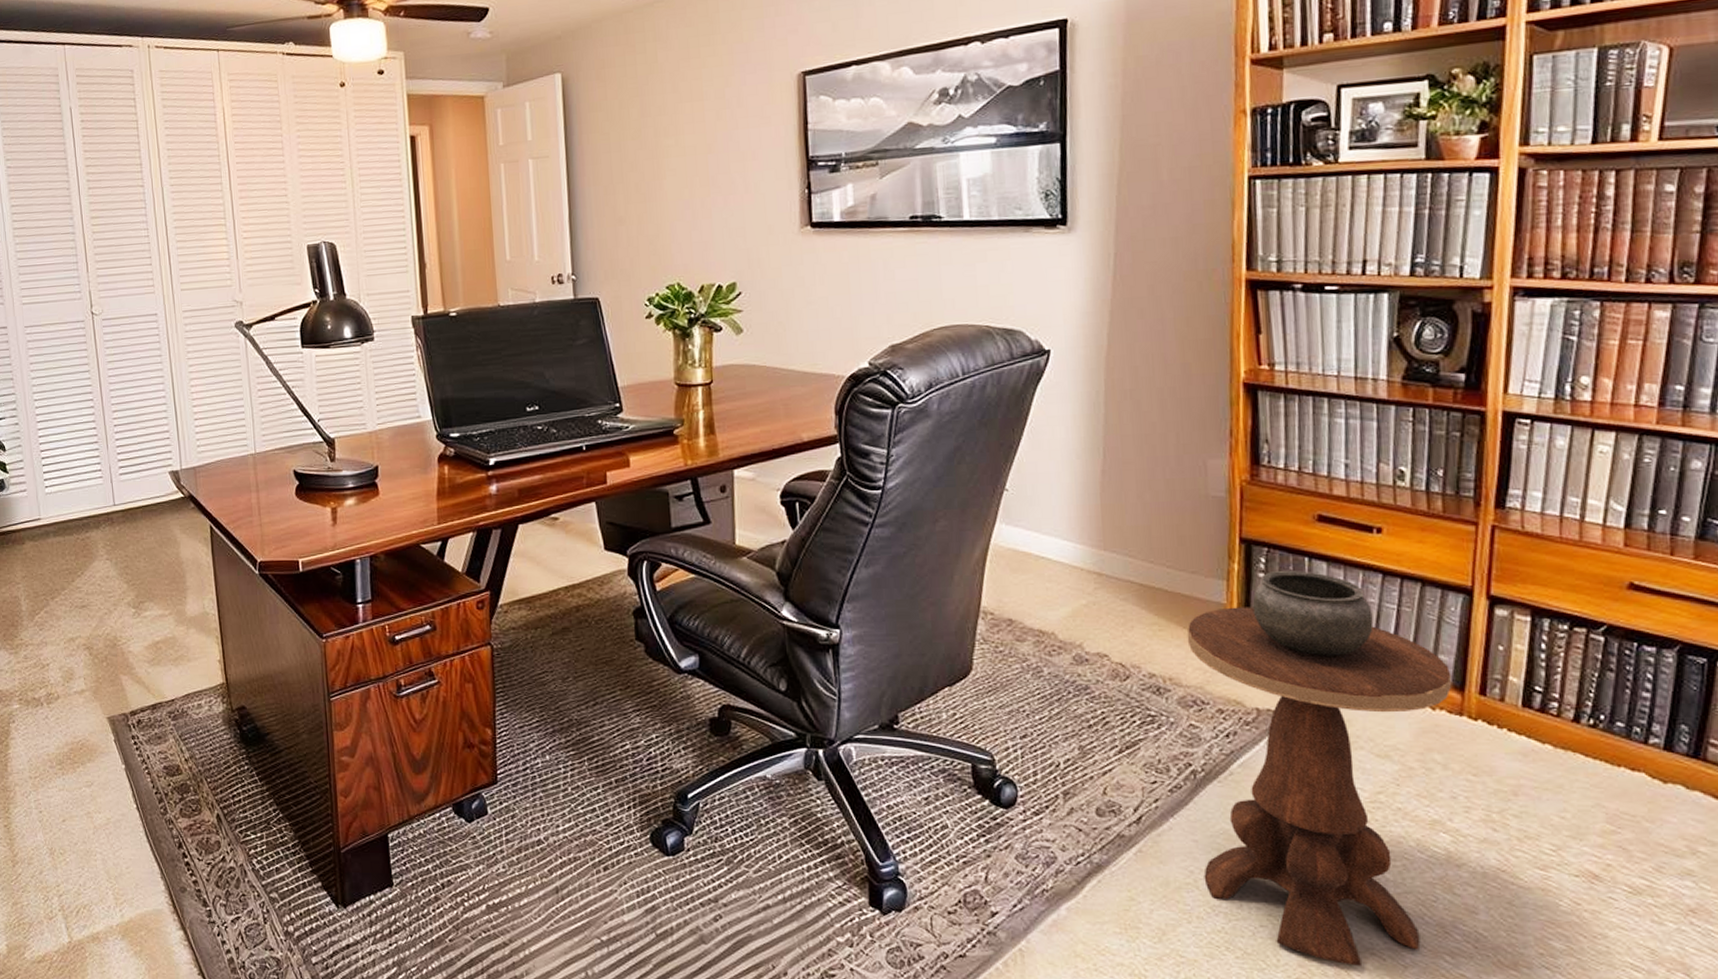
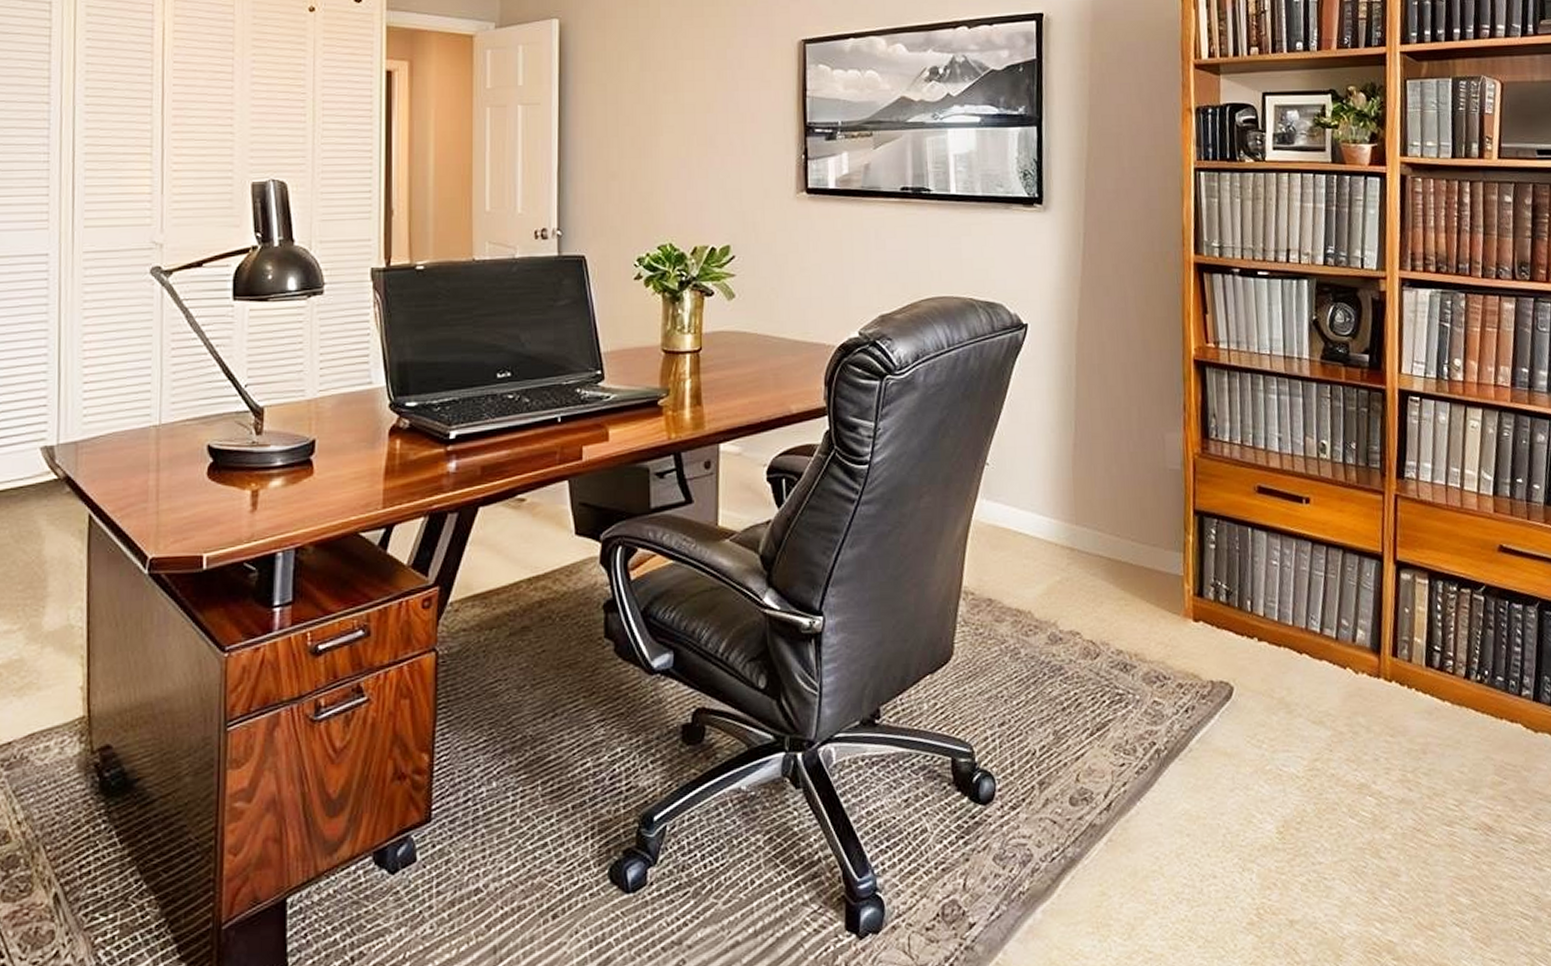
side table: present [1187,571,1452,966] -> none [1150,541,1370,943]

